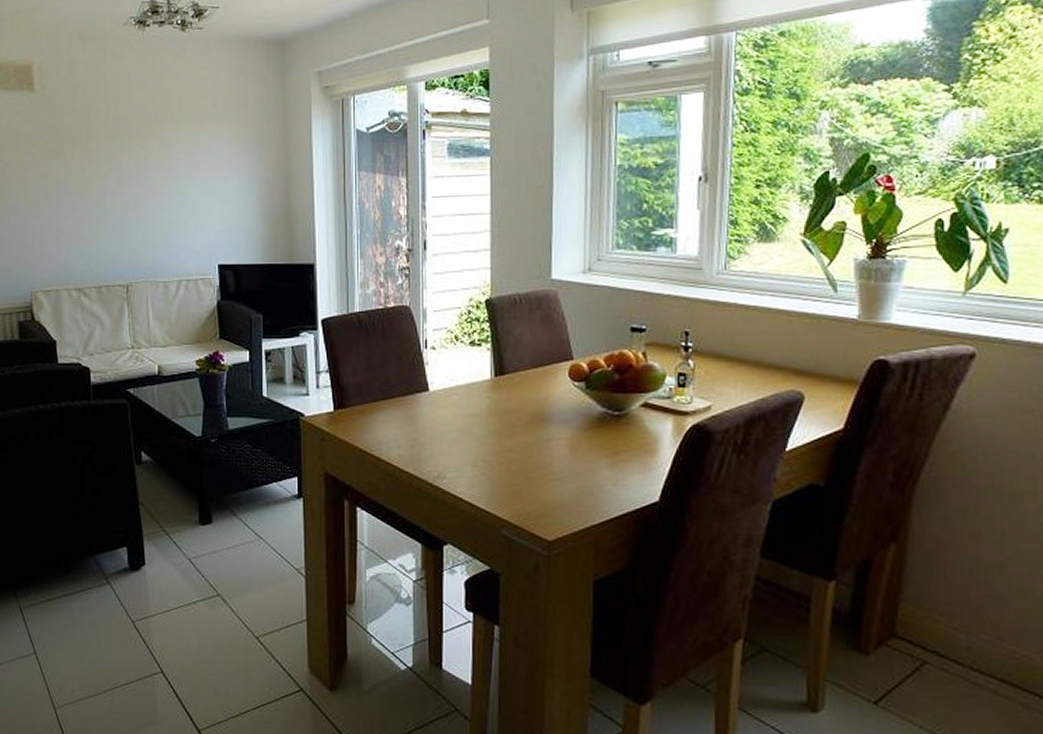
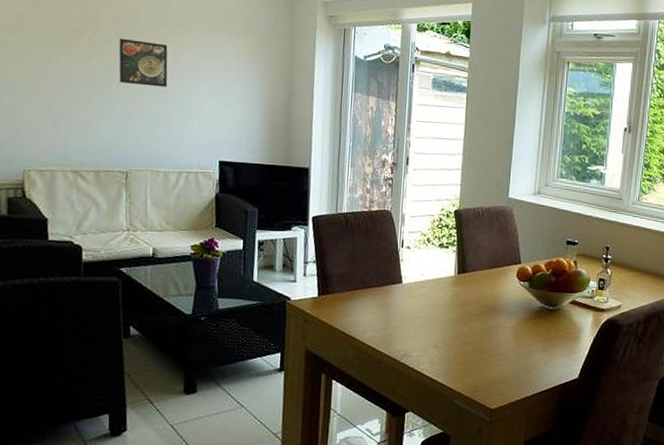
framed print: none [111,142,161,191] -> present [118,38,168,88]

